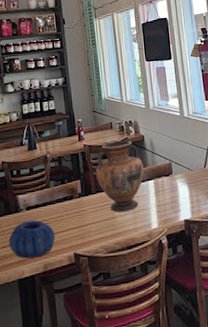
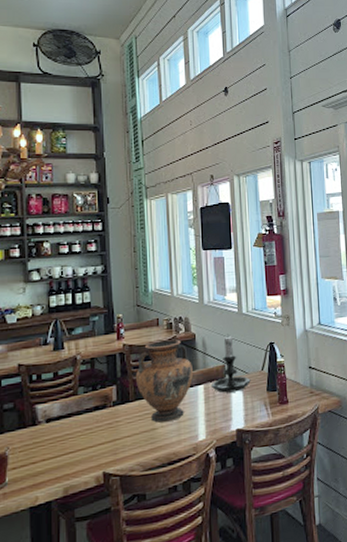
decorative bowl: present [8,220,56,259] -> none [20,434,81,482]
candle holder: none [159,135,195,188] -> present [210,334,251,393]

